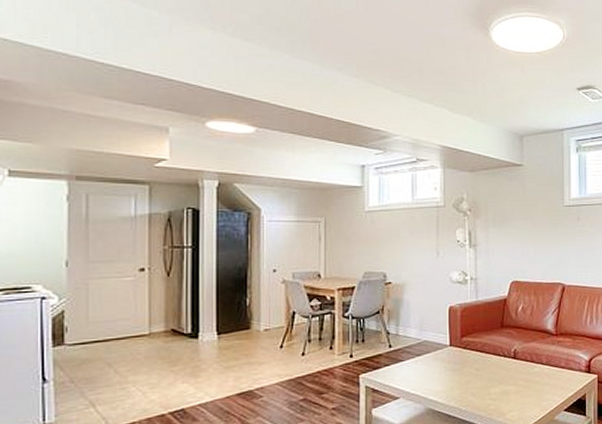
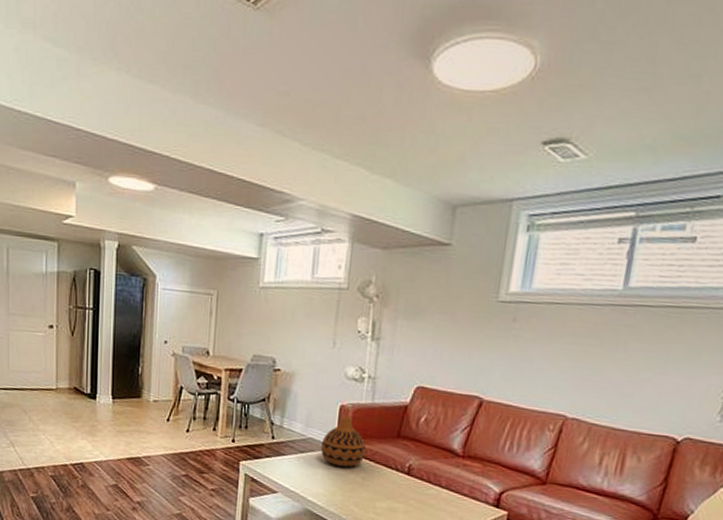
vase: none [435,316,476,363] -> present [320,416,367,468]

